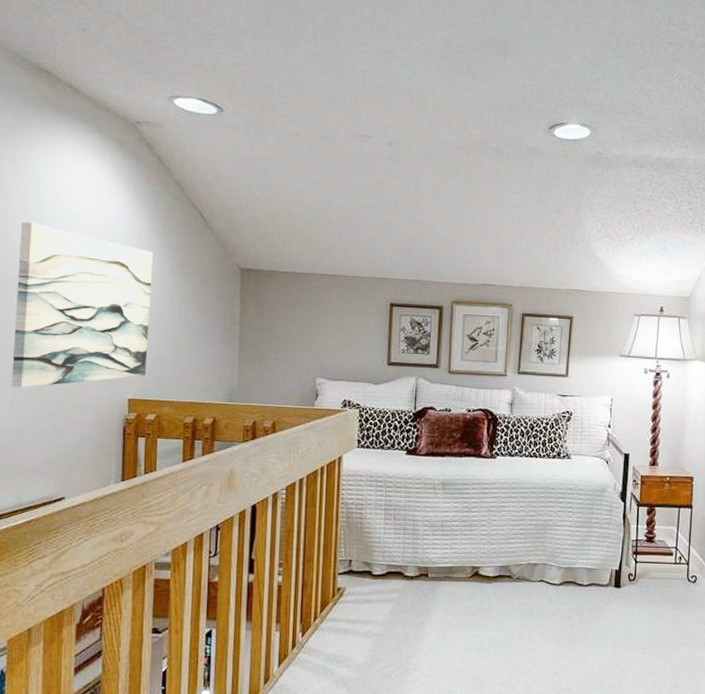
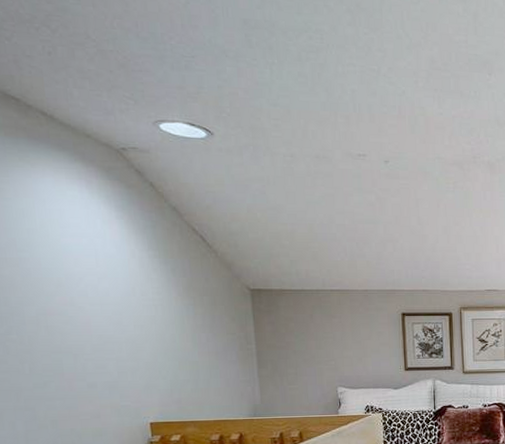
wall art: present [12,221,153,388] -> none [8,255,165,422]

